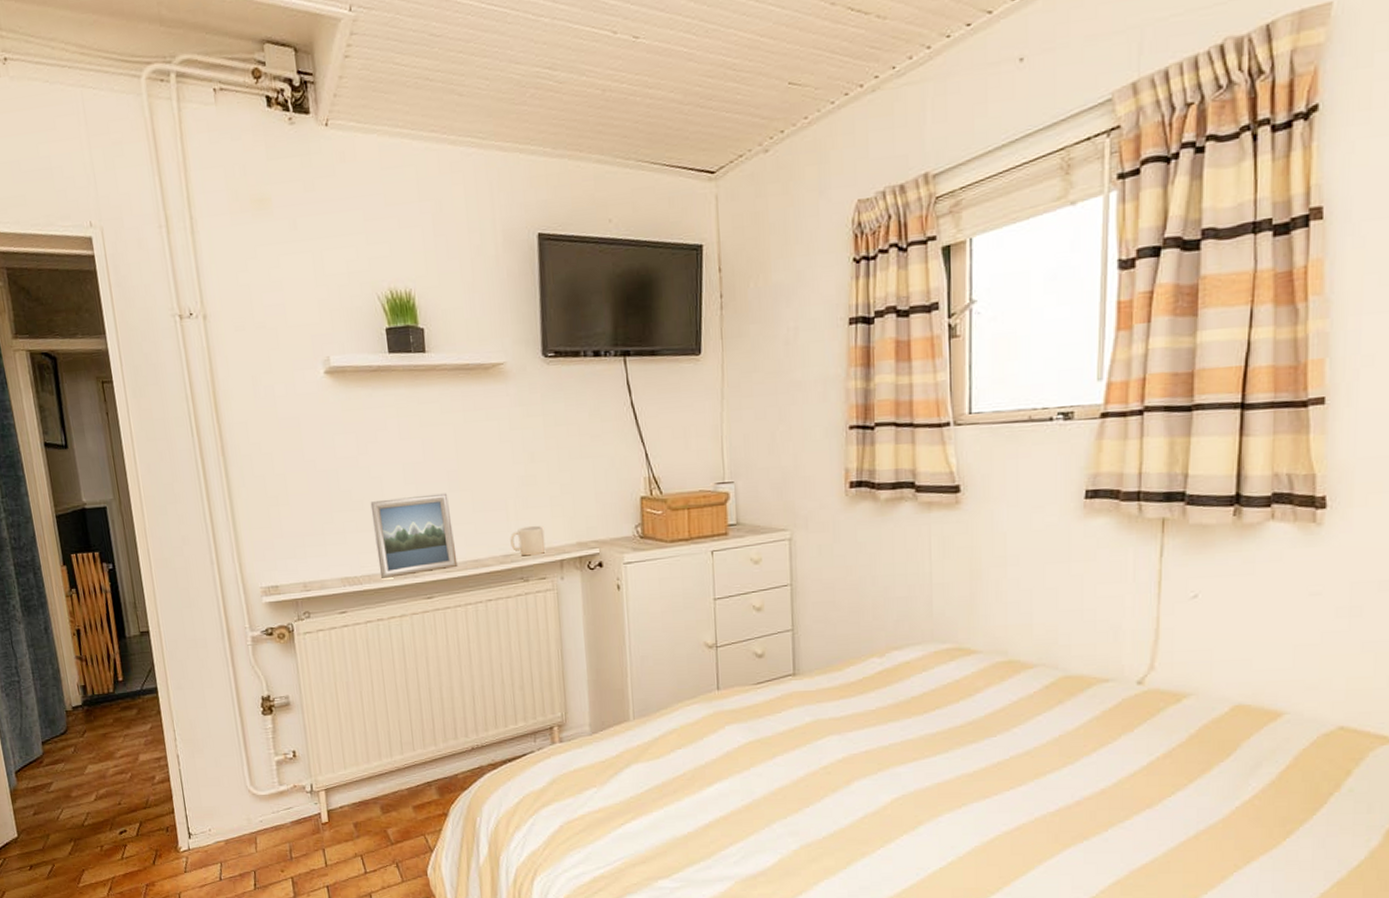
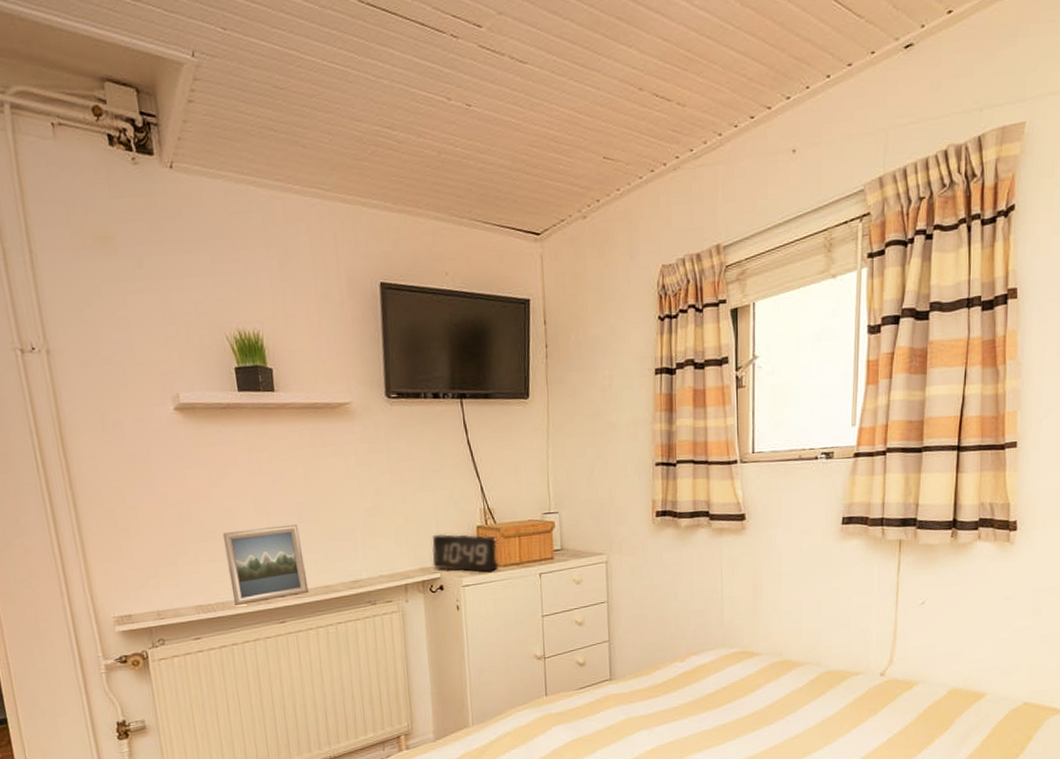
mug: present [510,525,546,556] -> none [358,553,391,582]
alarm clock: none [591,505,665,549] -> present [432,534,498,572]

